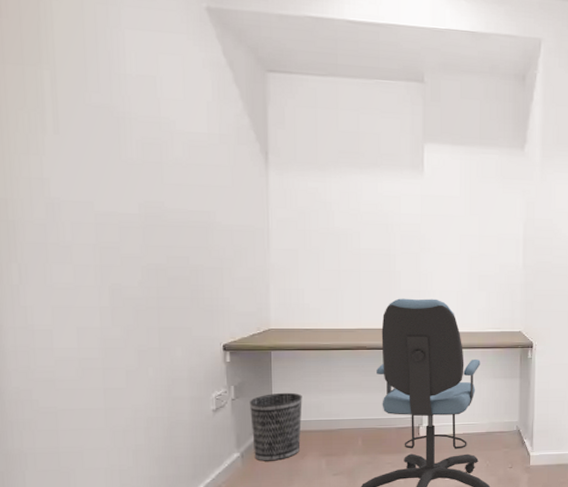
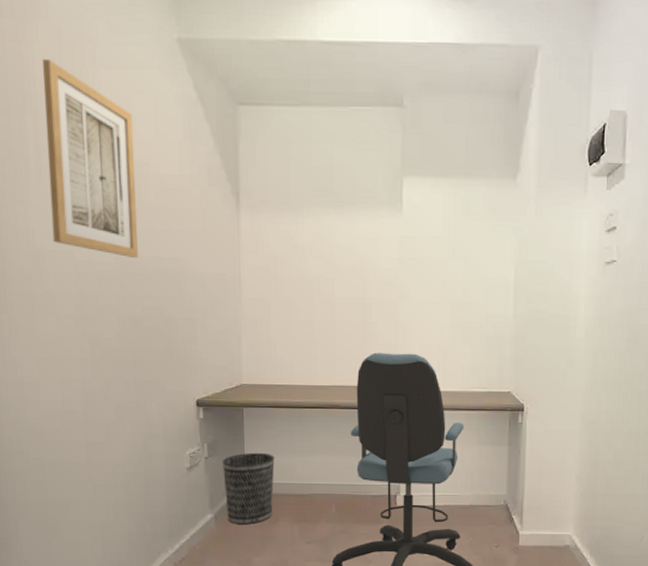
wall art: none [62,15,163,210] -> present [43,58,138,259]

